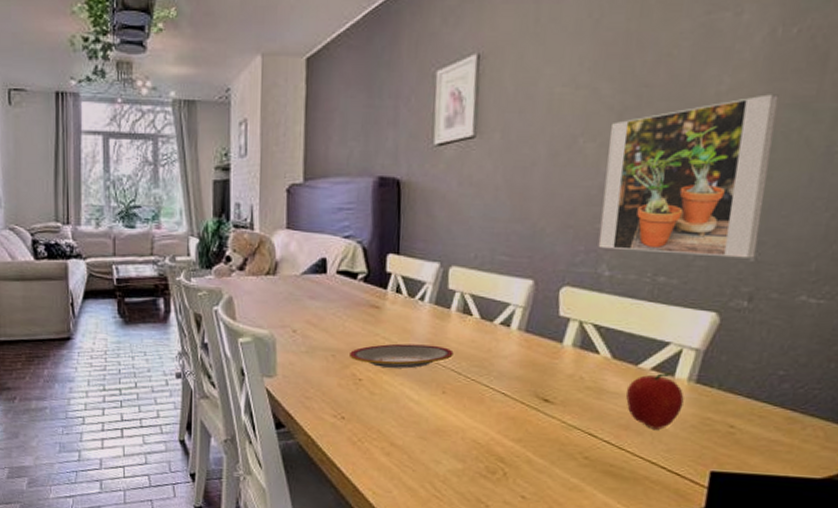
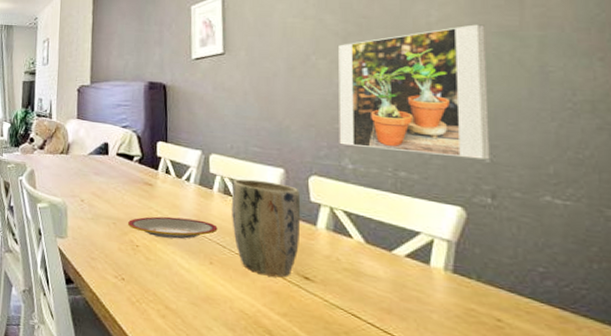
plant pot: none [470,294,548,402] -> present [231,179,301,278]
fruit: present [626,373,684,430] -> none [385,261,443,317]

